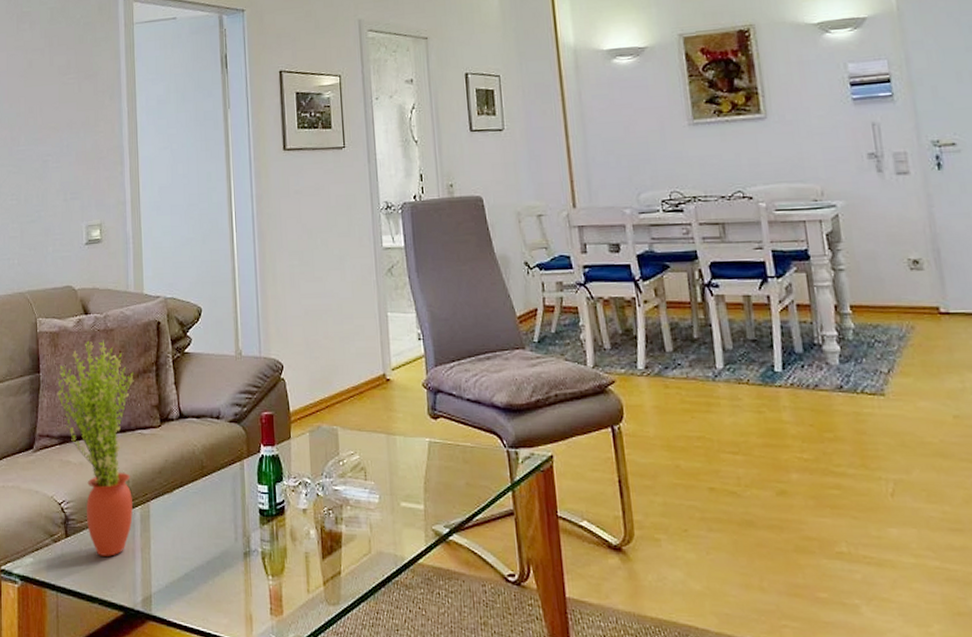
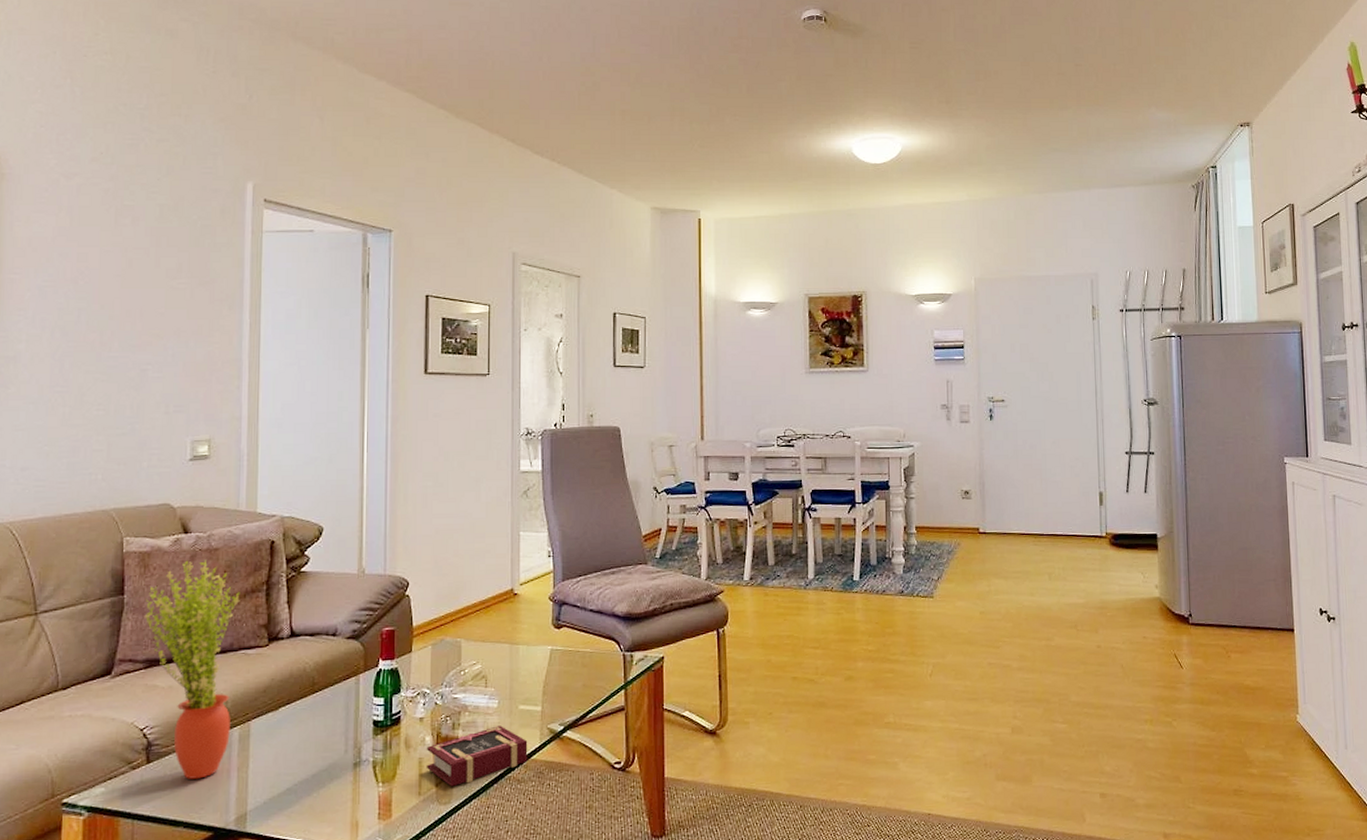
book: none [312,523,414,587] -> present [427,726,528,787]

